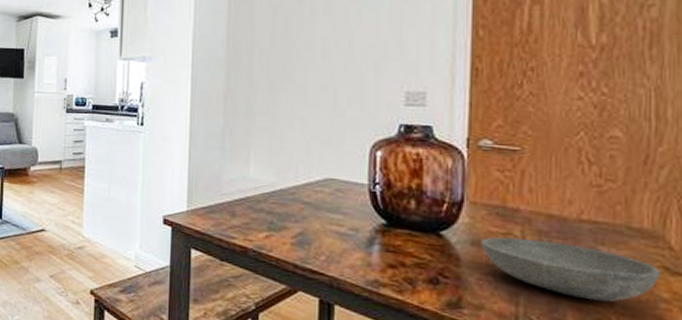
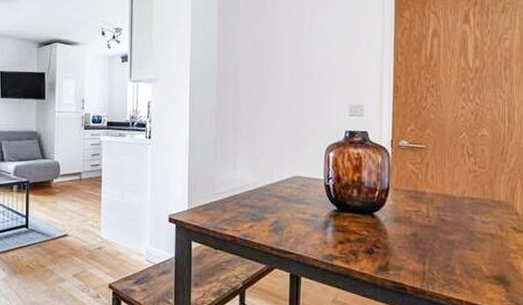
soup bowl: present [480,237,661,302] -> none [400,213,511,256]

